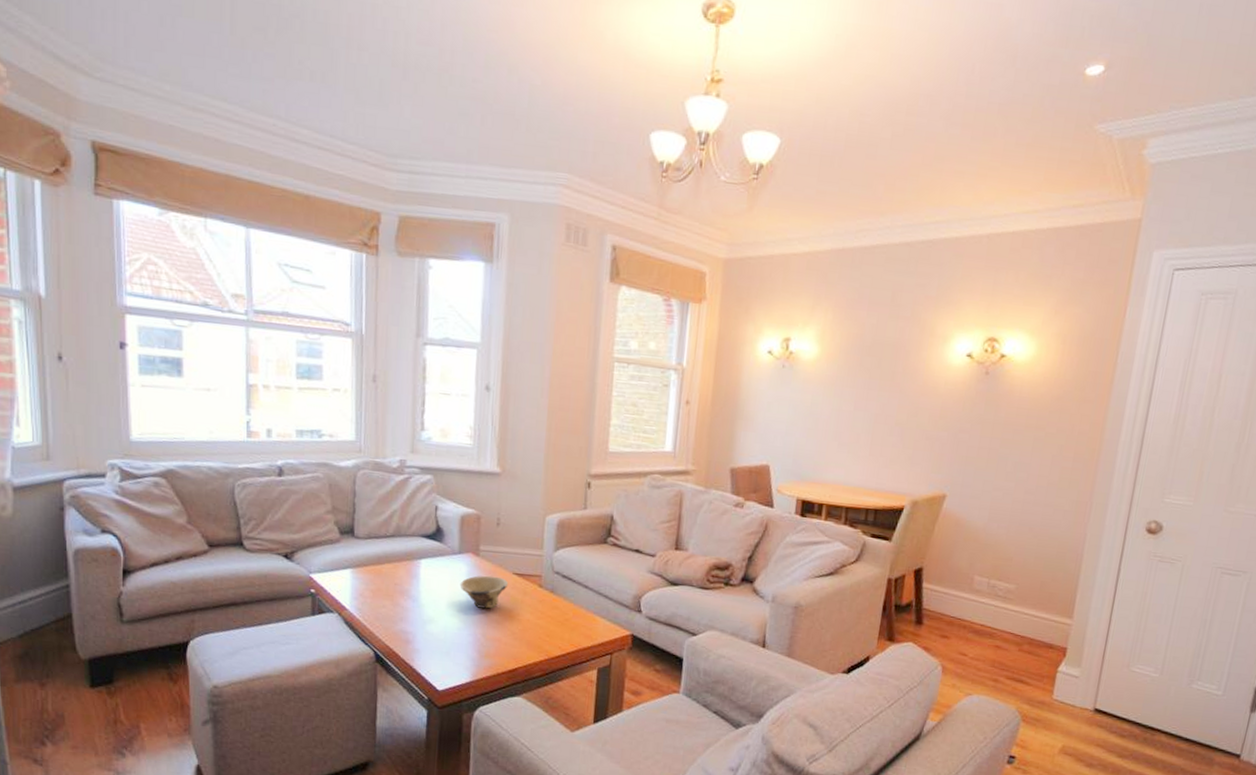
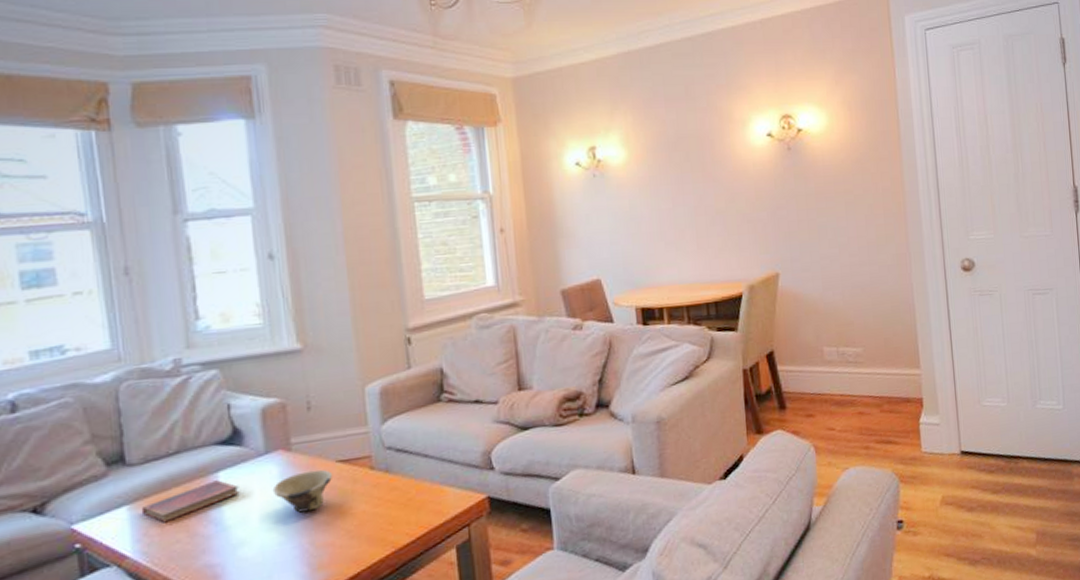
diary: none [360,565,435,590] -> present [141,480,240,523]

